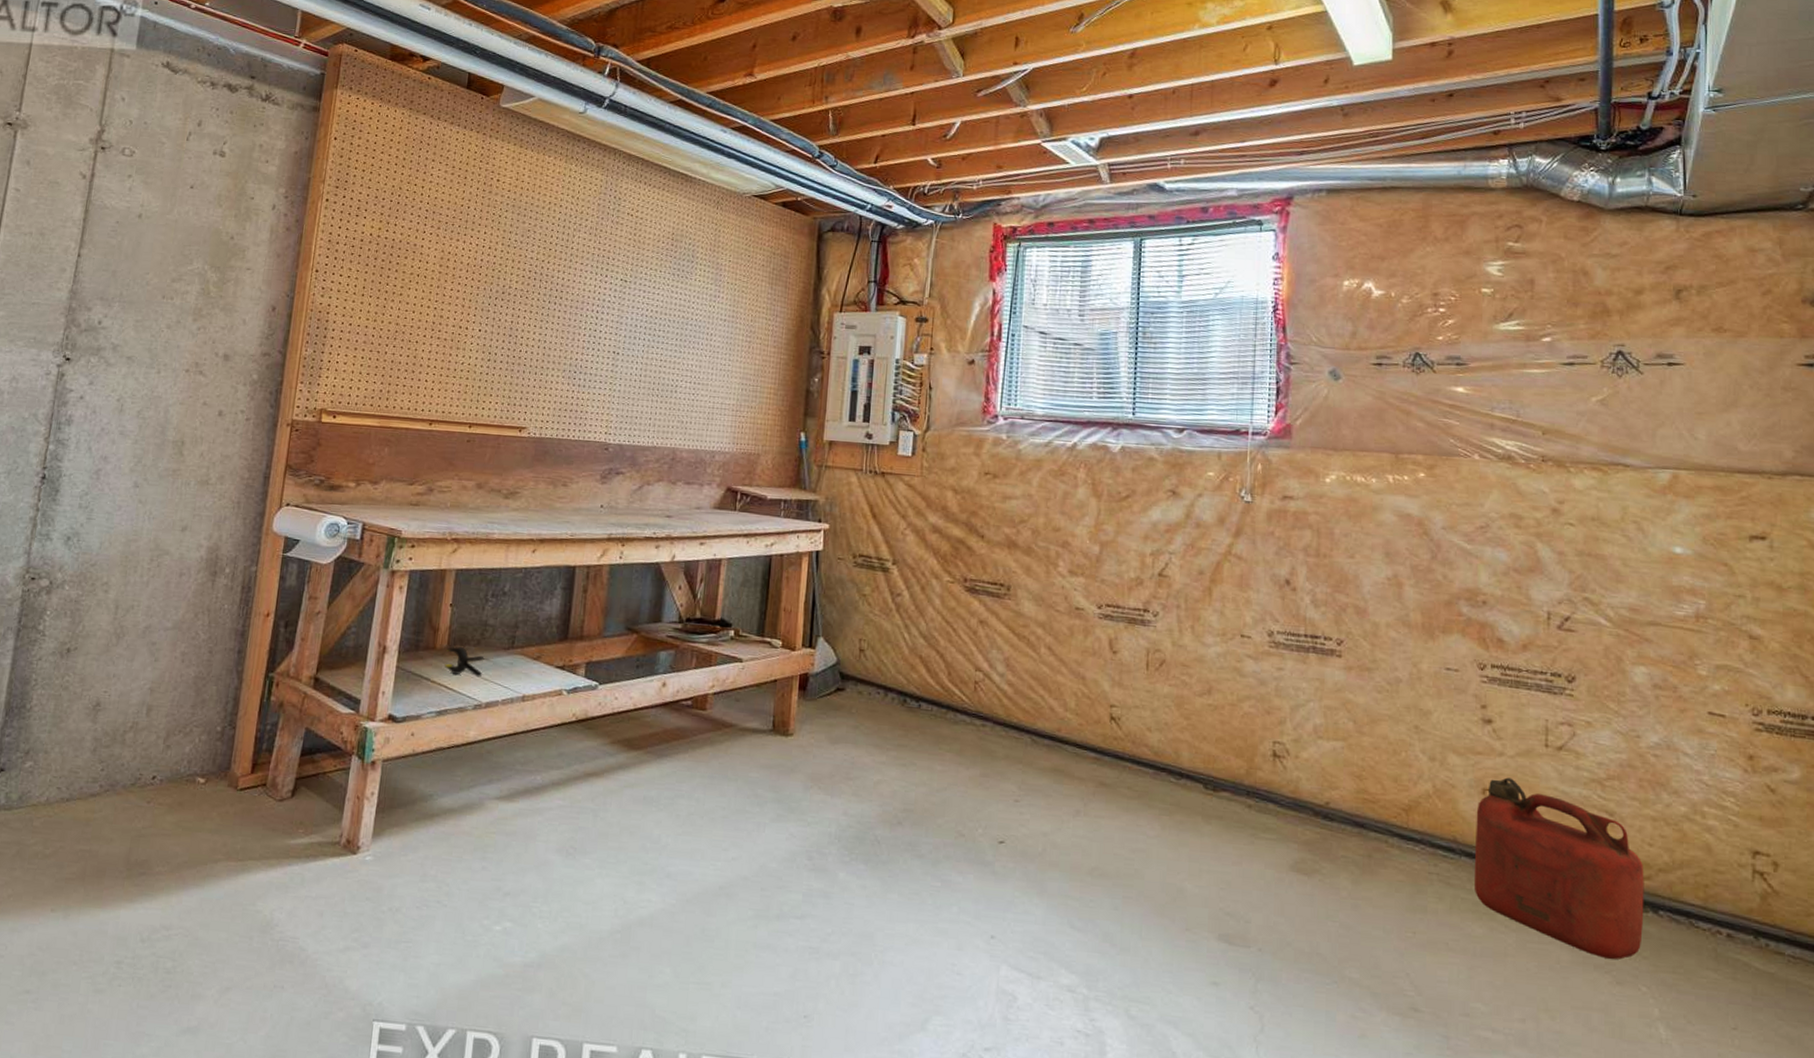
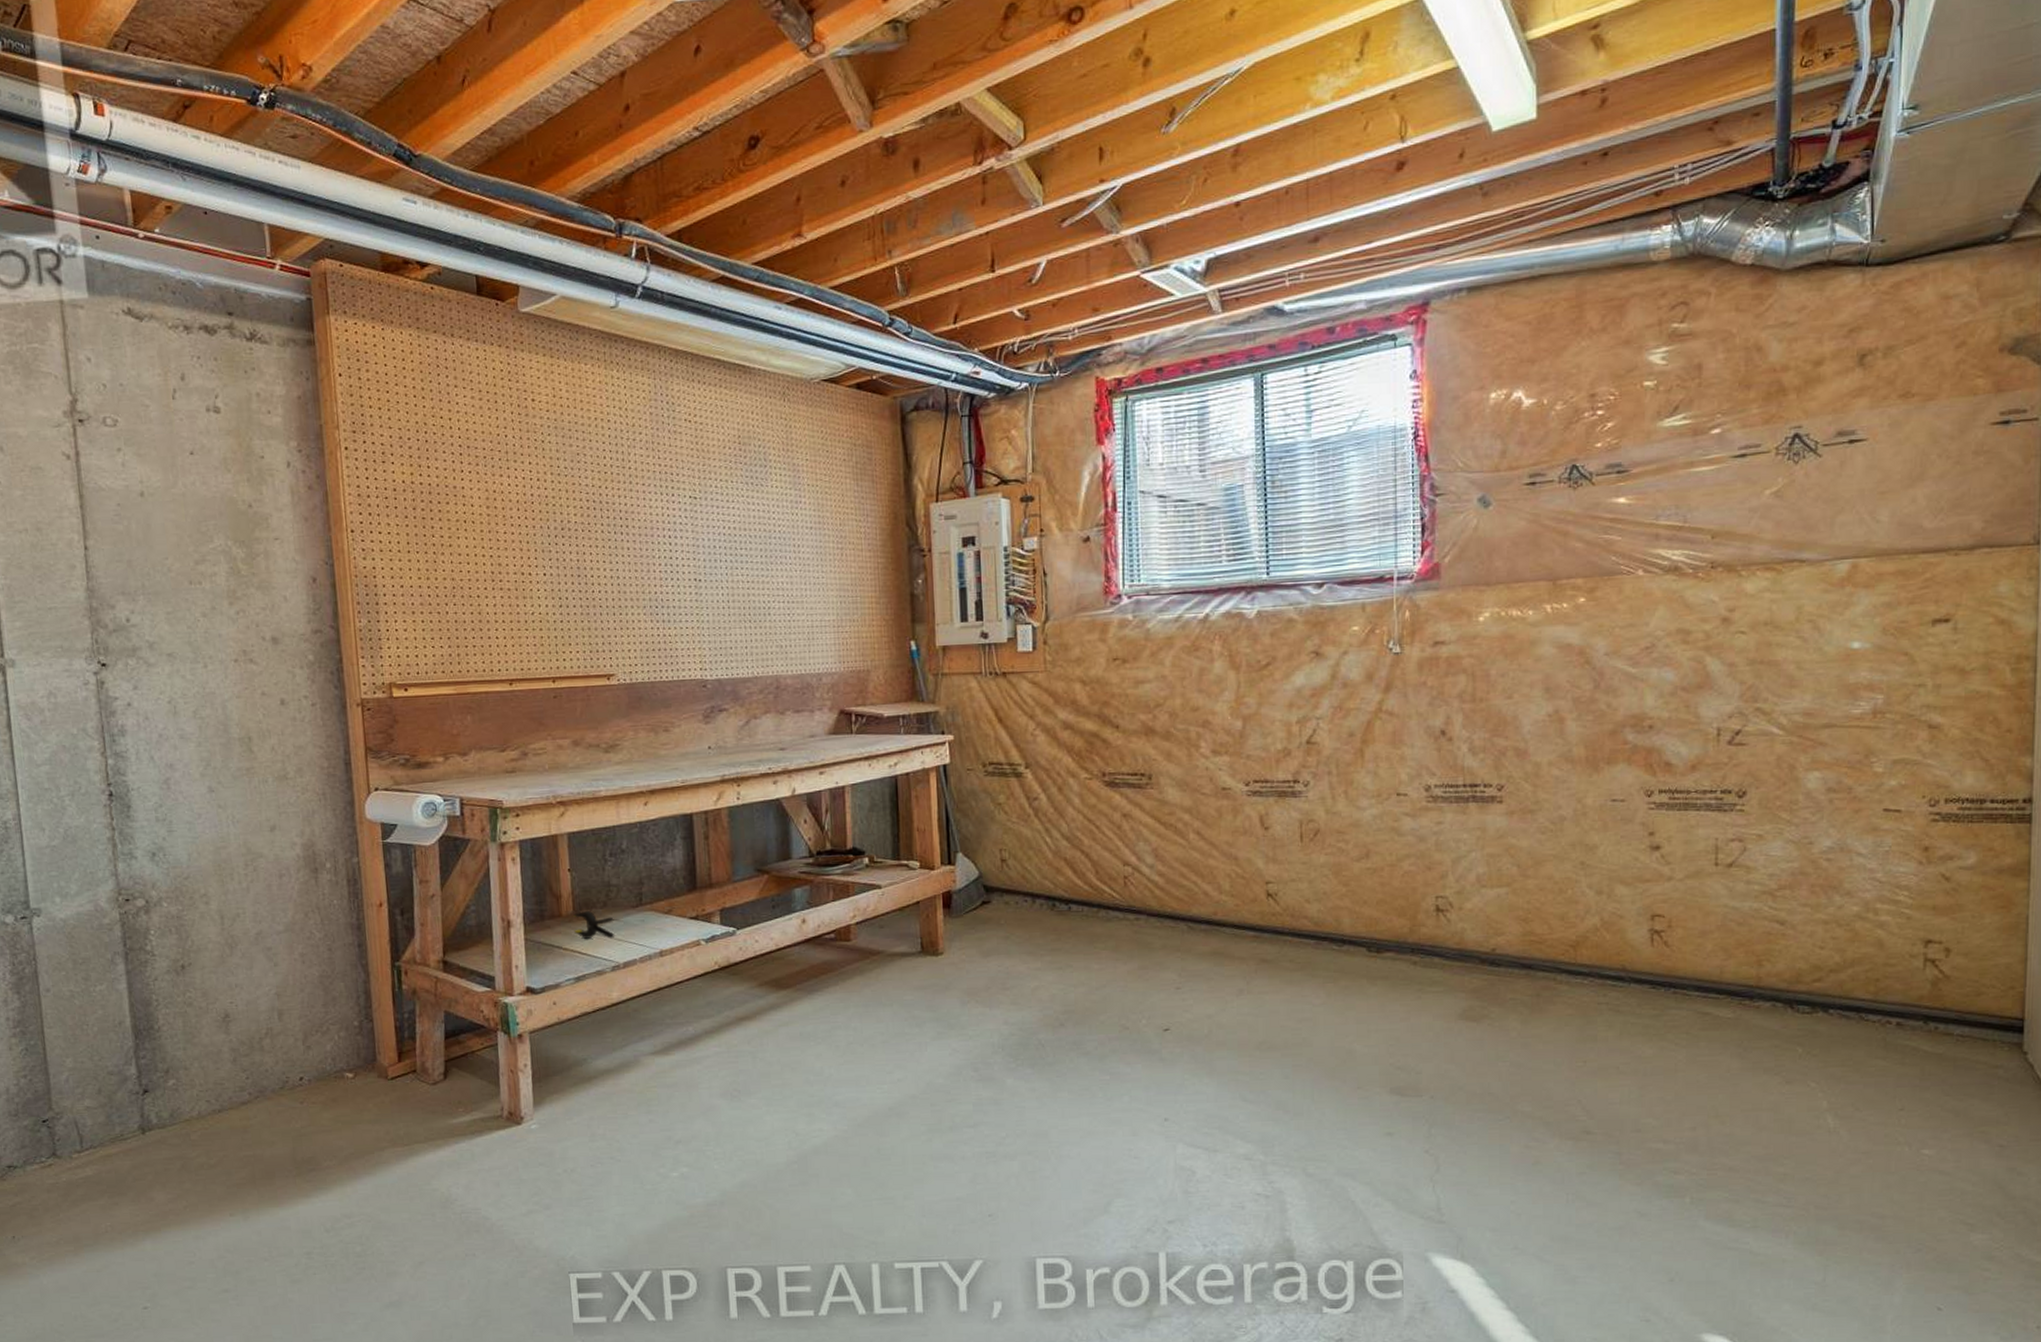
fuel can: present [1473,777,1644,960] -> none [1643,901,1815,1061]

